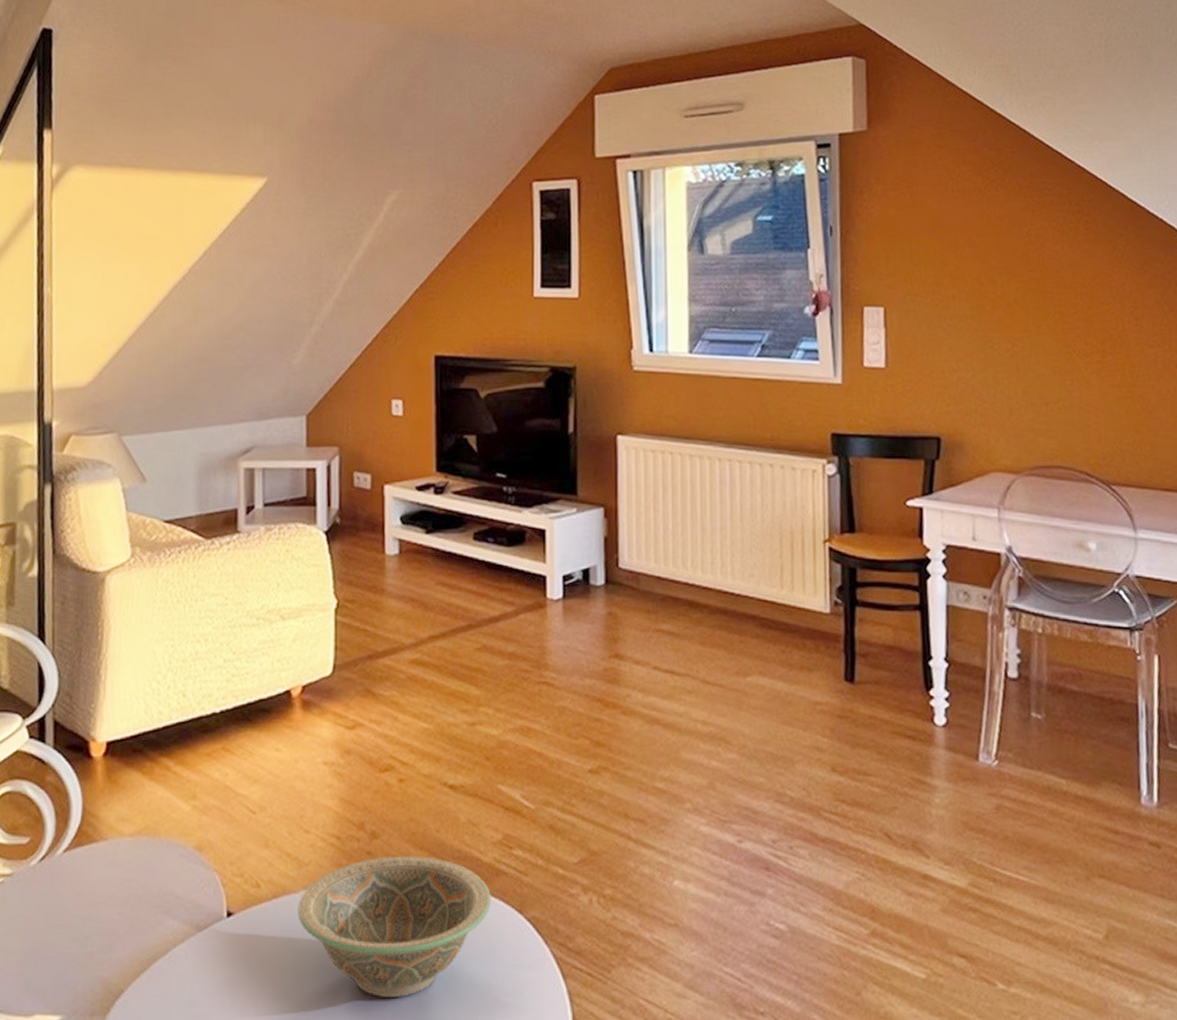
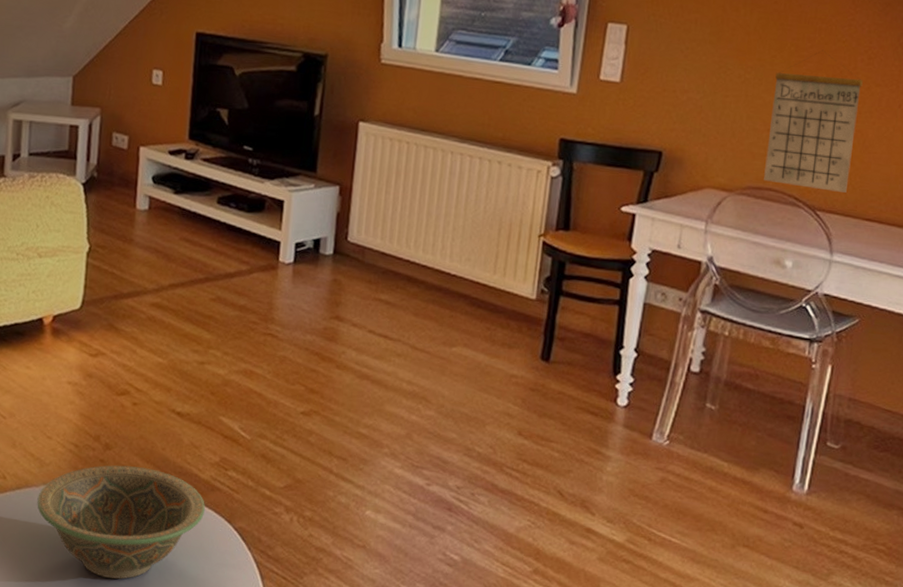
calendar: none [1044,314,1139,463] -> present [764,49,863,193]

